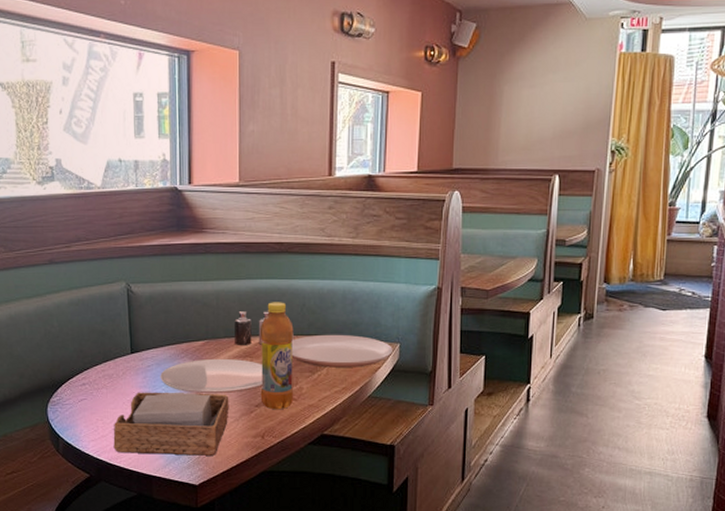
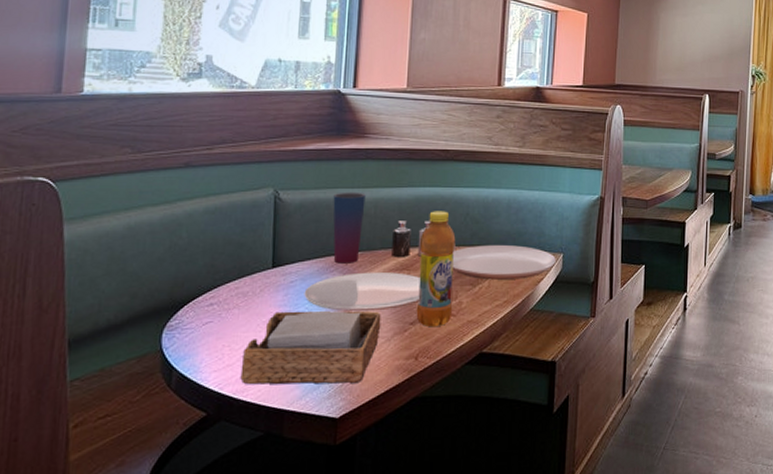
cup: none [178,284,208,351] -> present [333,192,366,264]

